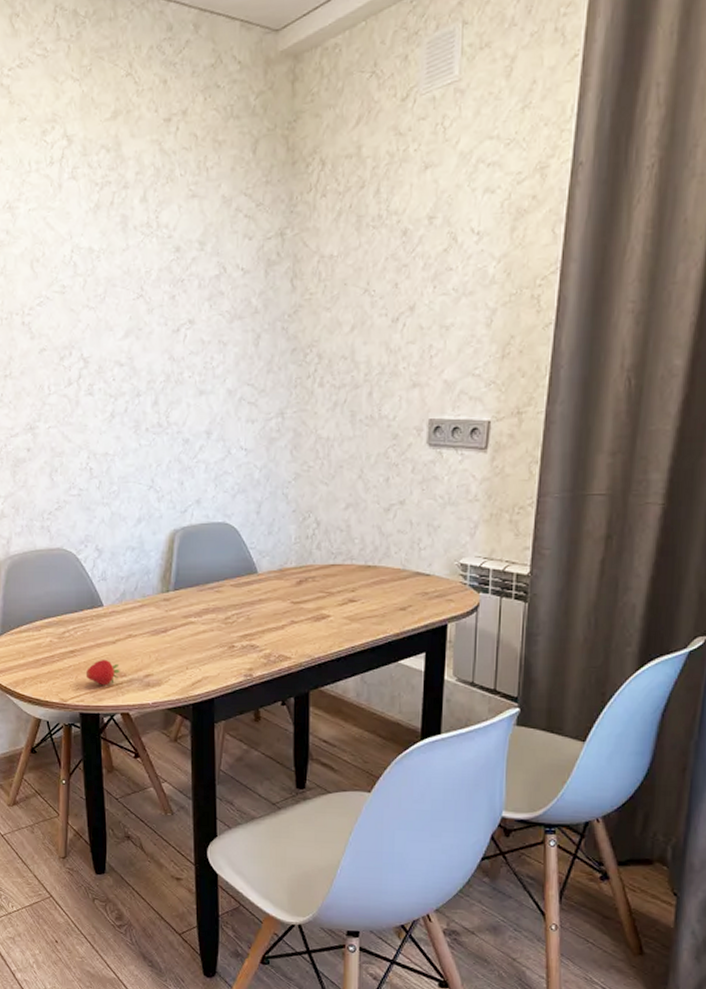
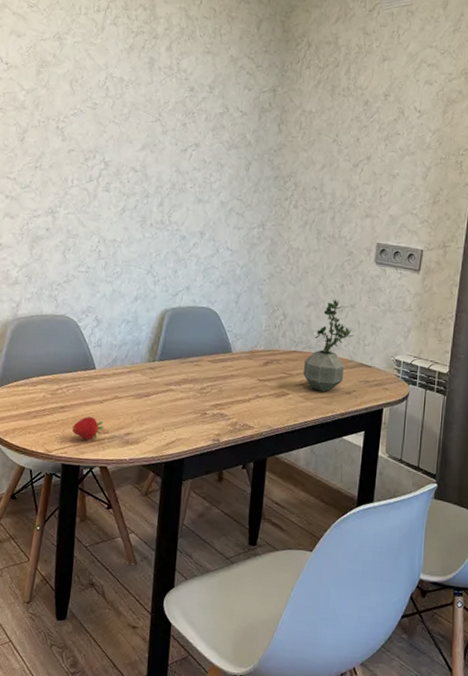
potted plant: none [345,496,406,611] -> present [303,299,354,392]

